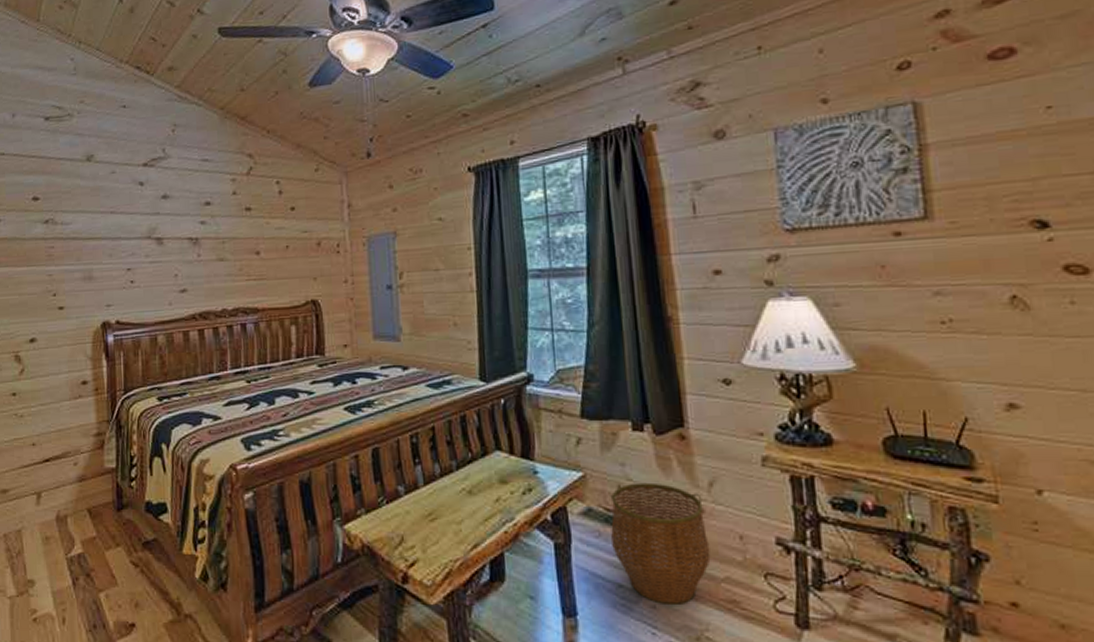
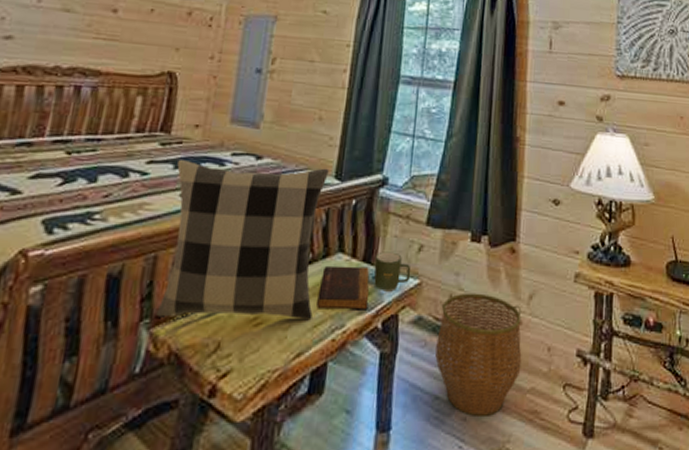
pillow: none [336,371,482,516] -> present [156,159,329,321]
book: none [482,462,535,504] -> present [315,265,370,311]
mug: none [533,446,573,485] -> present [373,251,411,292]

